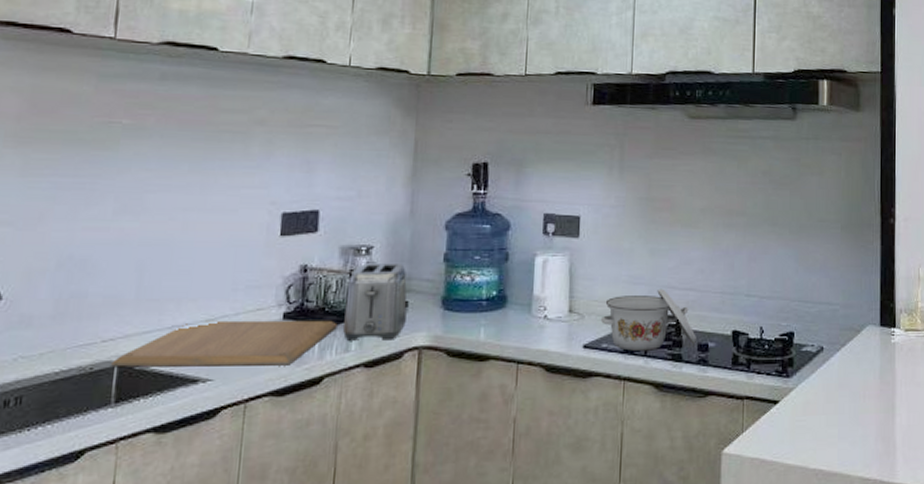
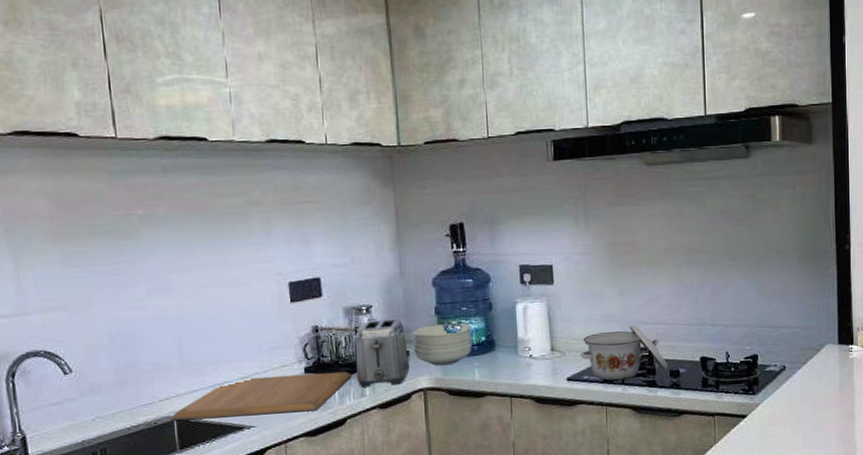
bowl: none [414,273,482,321] -> present [412,323,473,366]

